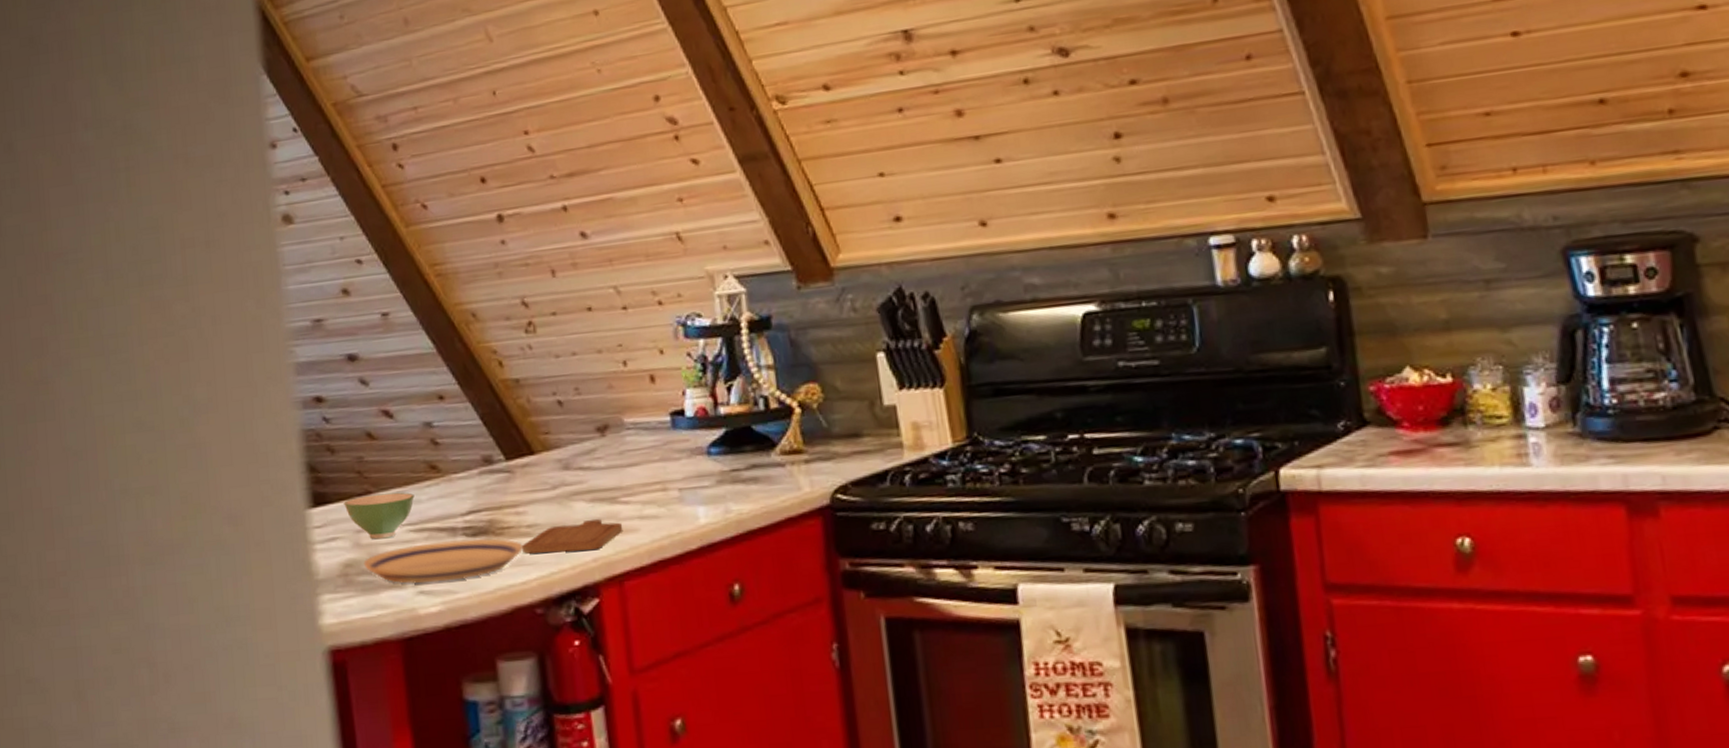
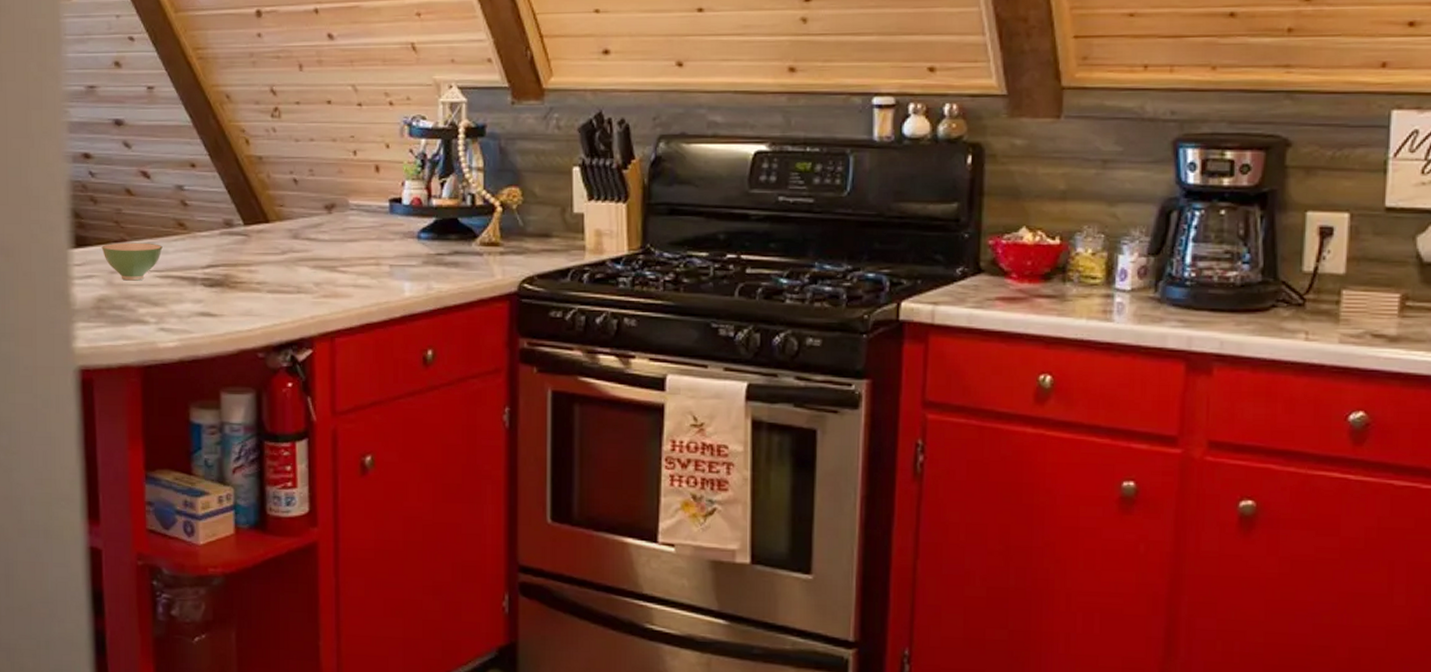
plate: present [363,538,524,584] -> none [114,288,252,322]
chopping board: present [522,519,623,554] -> none [251,284,339,309]

